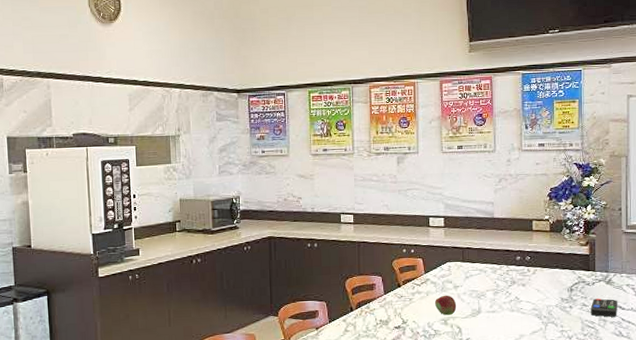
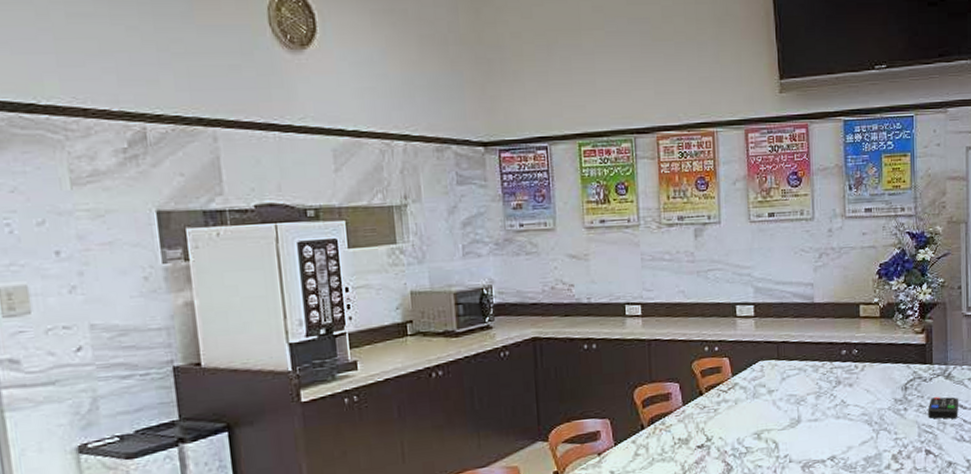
fruit: present [434,295,457,315] -> none [744,402,772,428]

